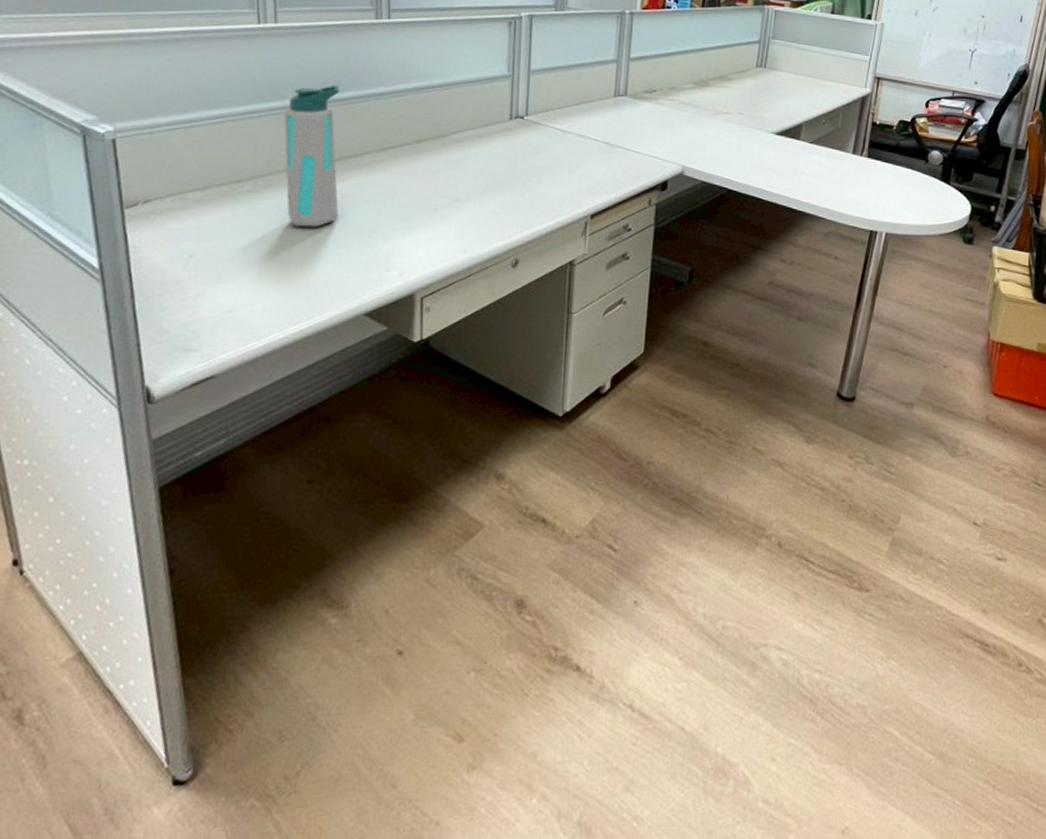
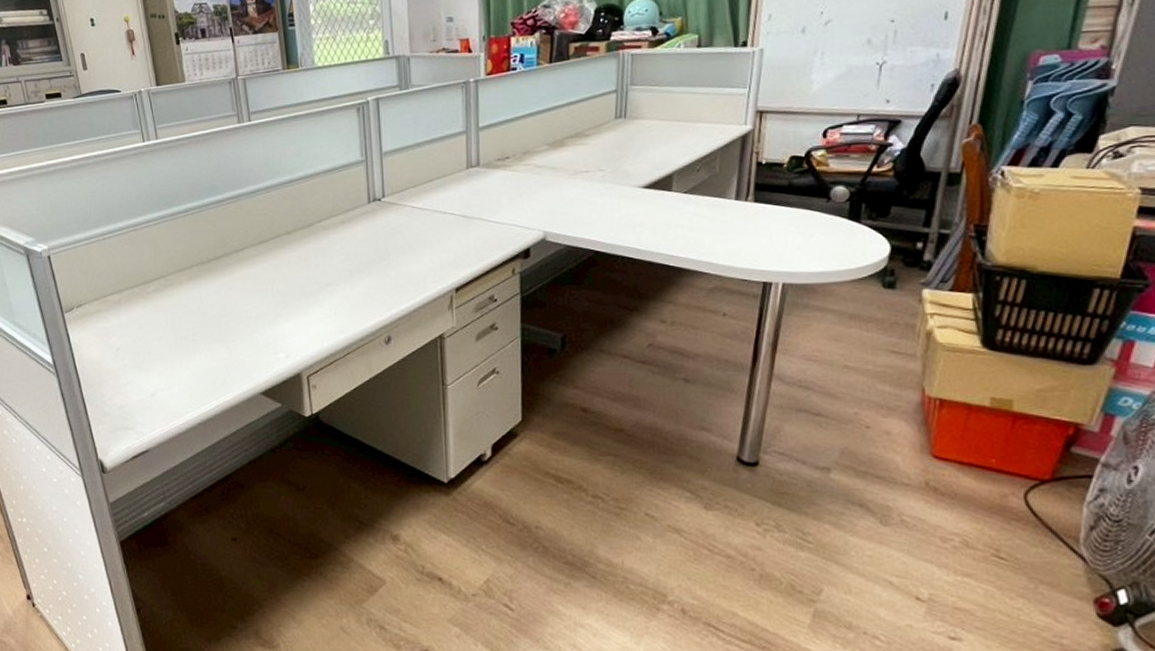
water bottle: present [284,85,341,228] -> none [174,188,228,319]

